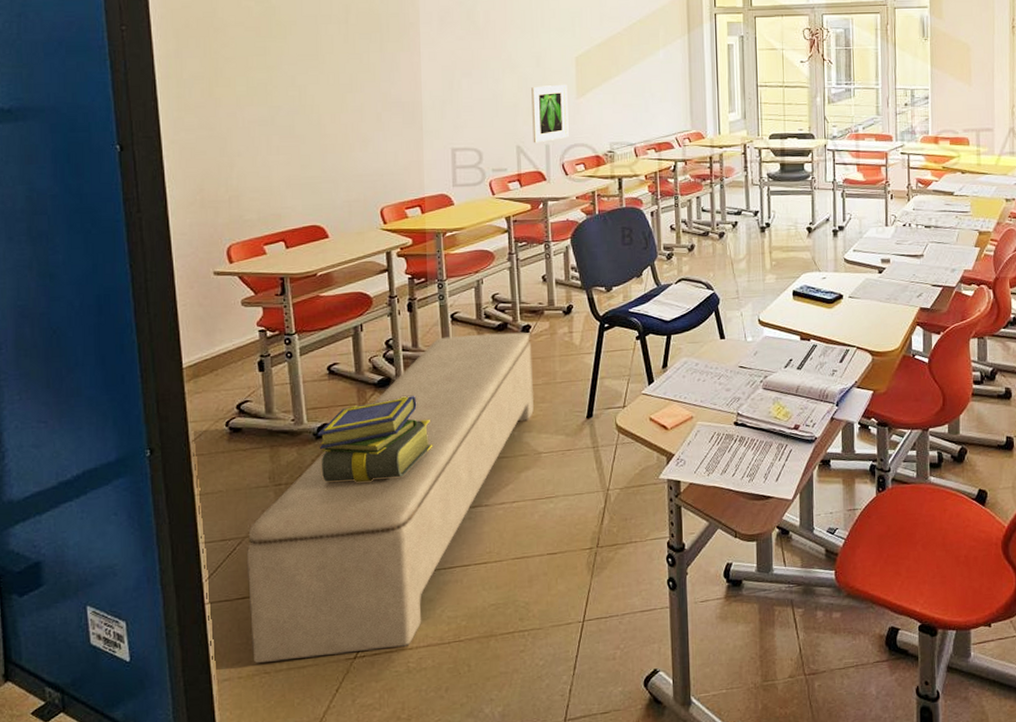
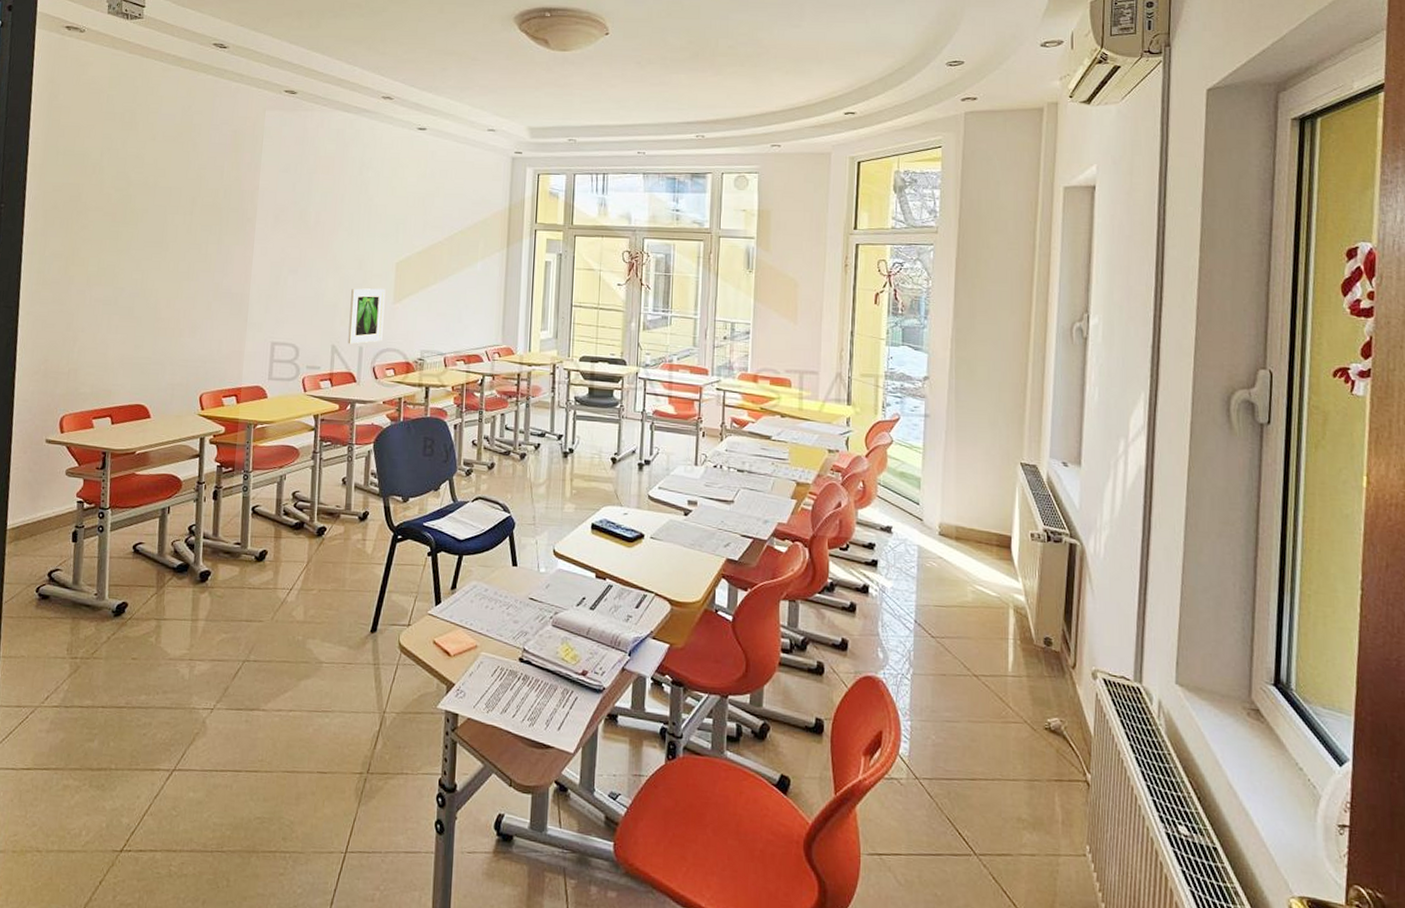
bench: present [246,332,535,663] -> none [28,529,325,848]
stack of books: present [317,395,433,483] -> none [114,584,221,668]

